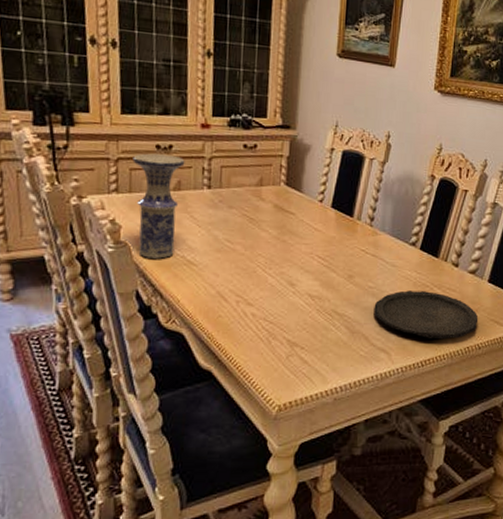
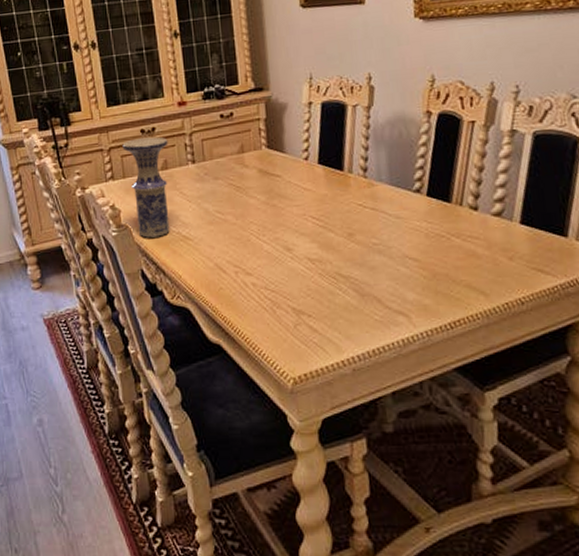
plate: present [374,290,479,339] -> none [382,242,516,296]

